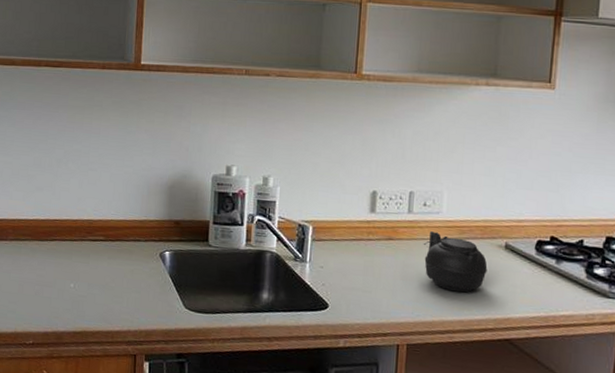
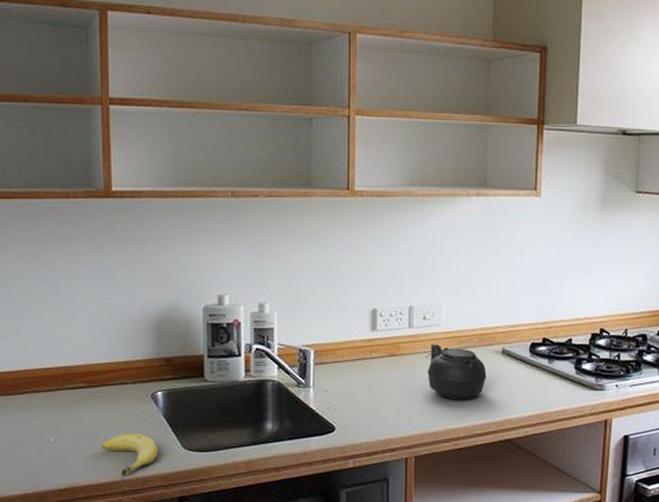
fruit: none [113,287,162,328] -> present [102,433,157,477]

